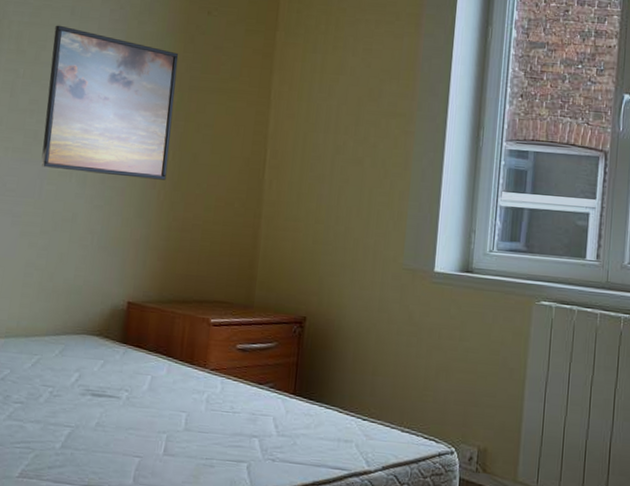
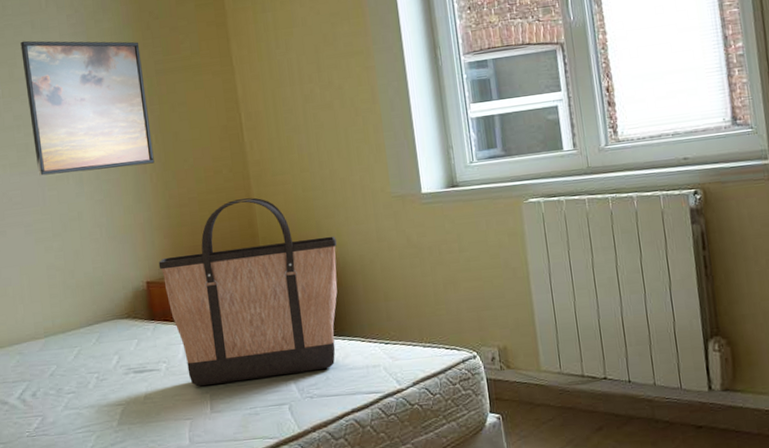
shopping bag: none [144,236,336,434] -> present [158,197,338,387]

